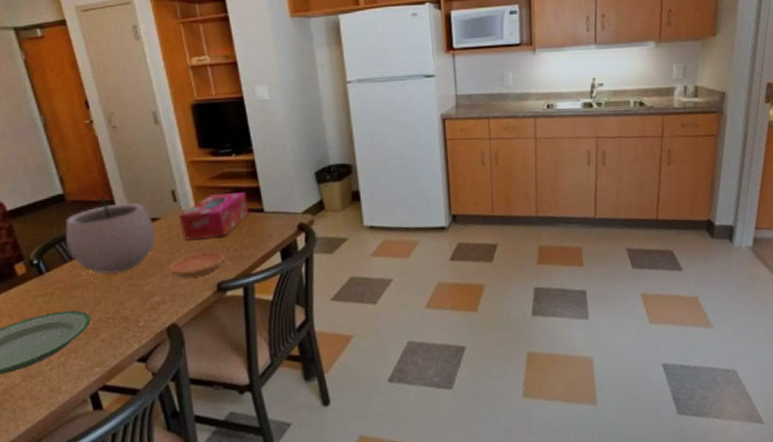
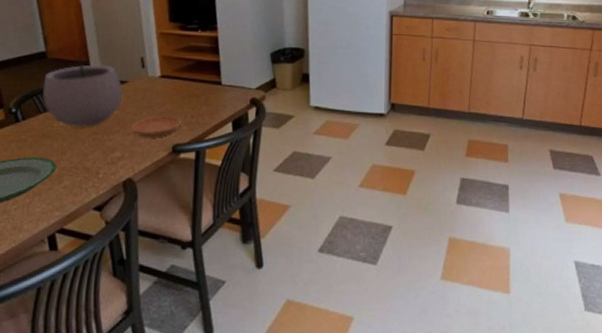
tissue box: present [179,192,250,240] -> none [145,63,209,104]

